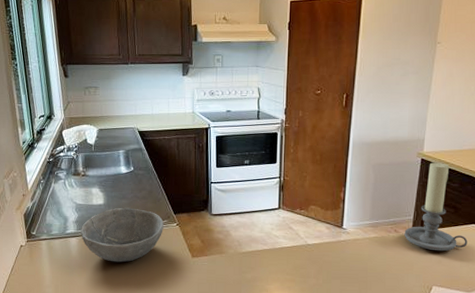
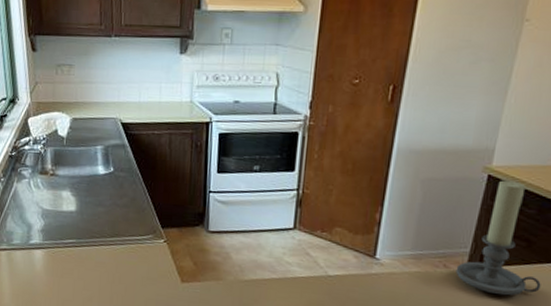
bowl: present [81,207,164,263] -> none [47,217,148,283]

